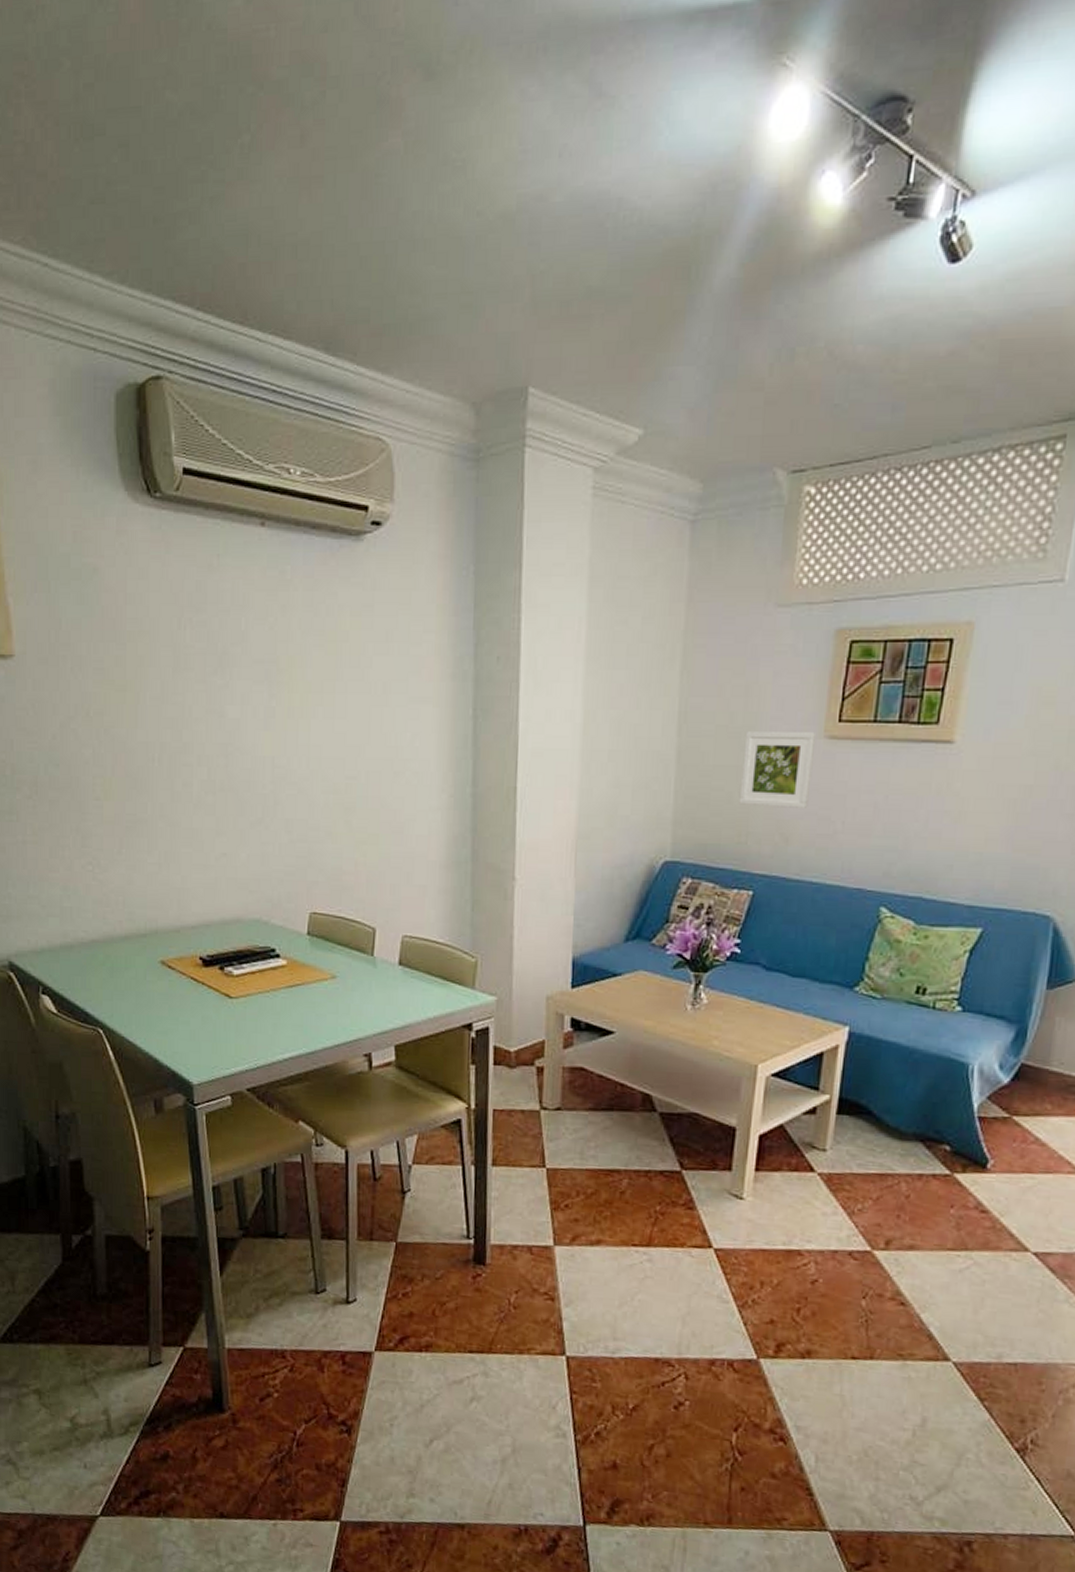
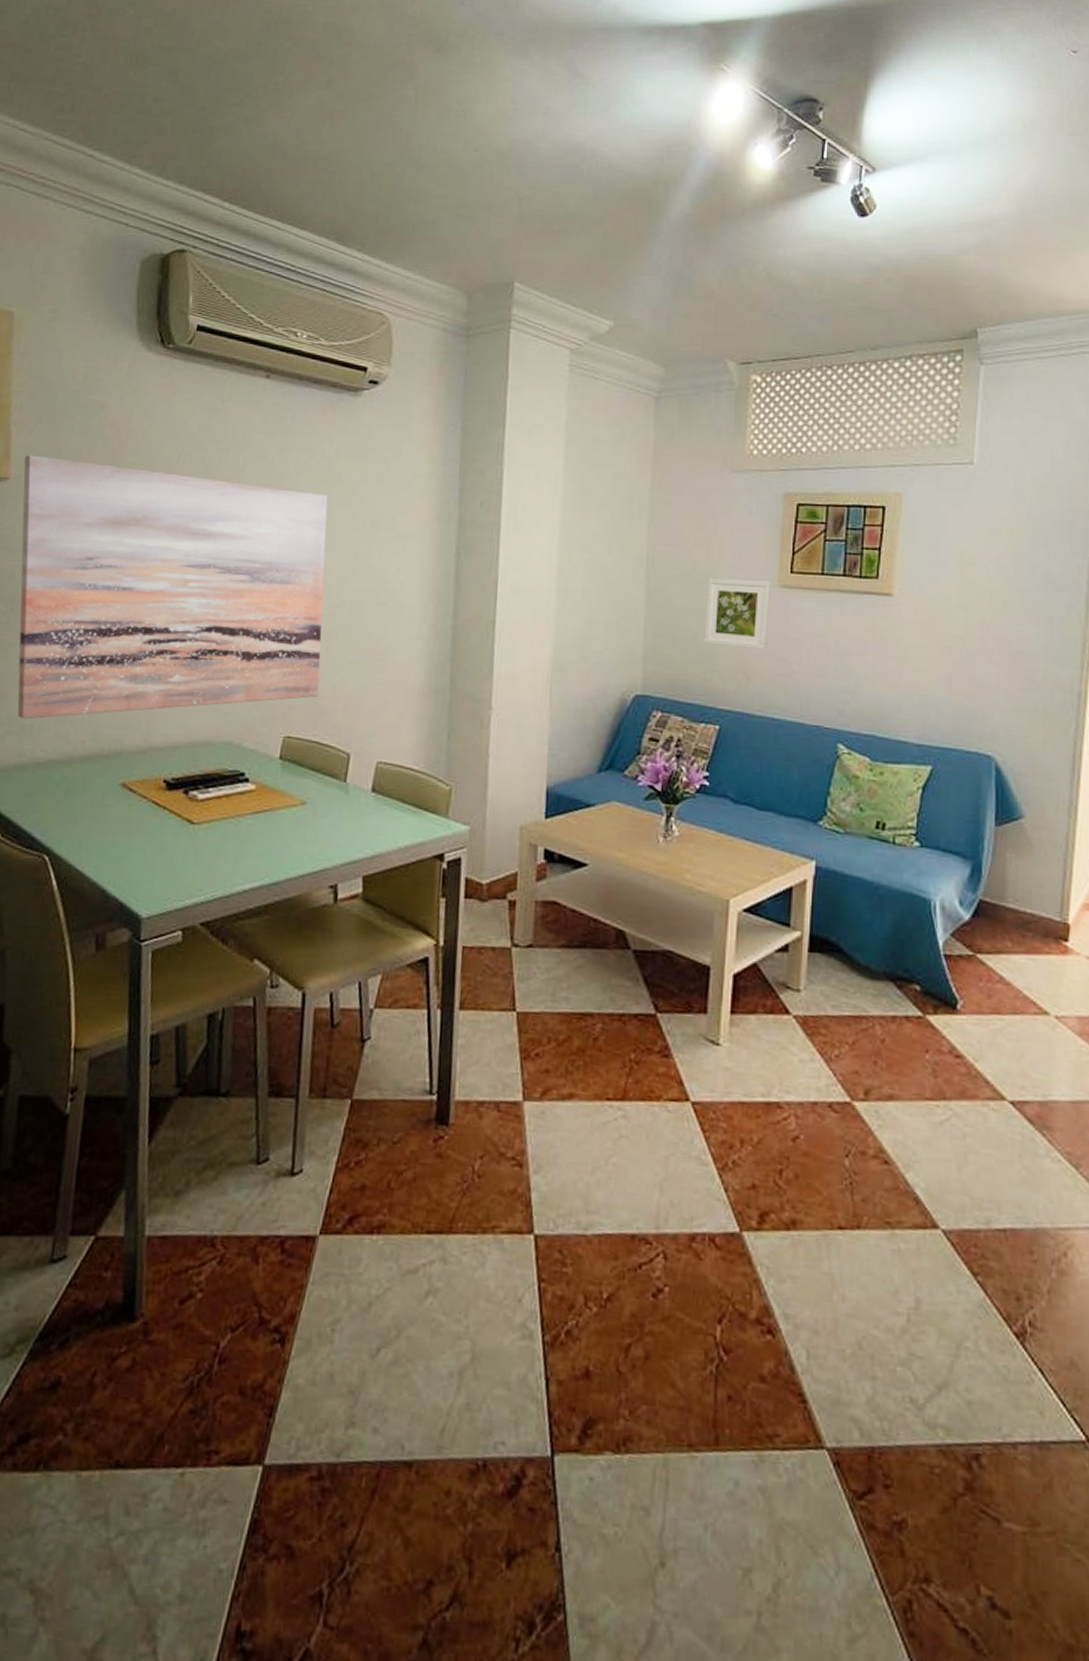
wall art: none [25,629,341,902] -> present [17,455,328,719]

